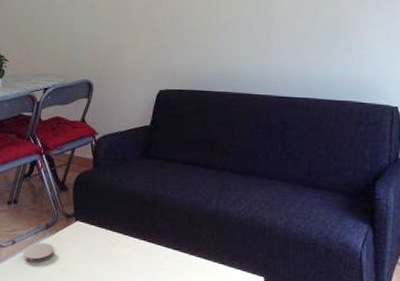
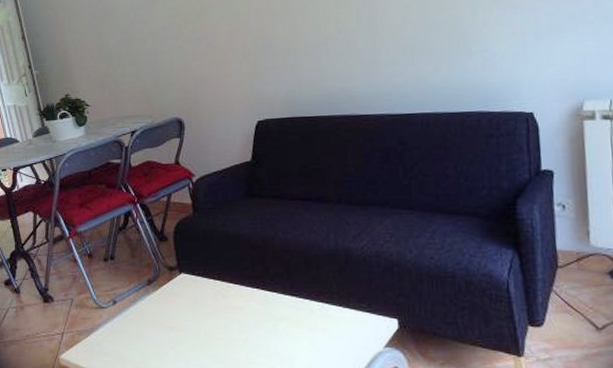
coaster: present [23,243,55,263] -> none [126,300,161,323]

